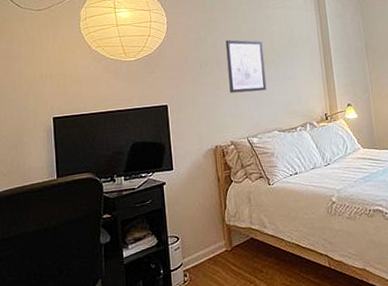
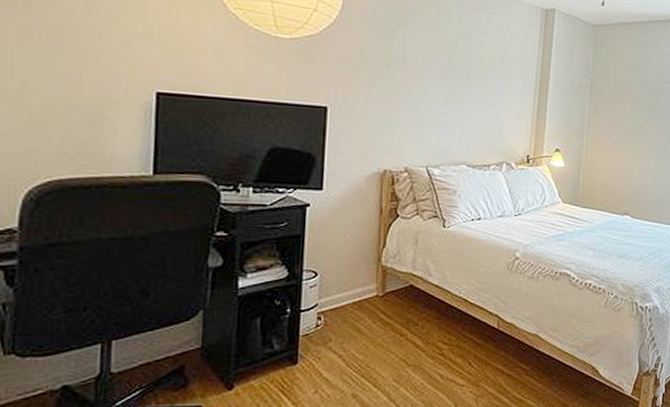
wall art: present [225,40,267,94] -> none [414,39,467,114]

